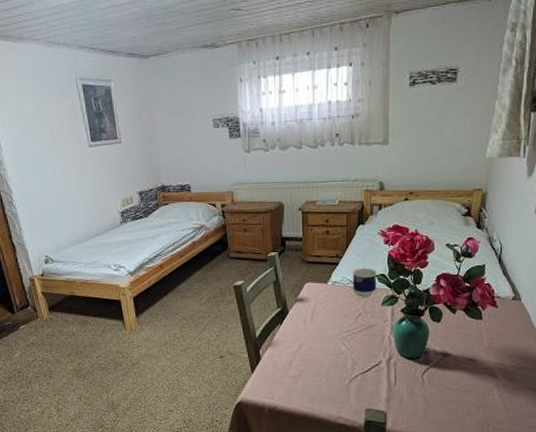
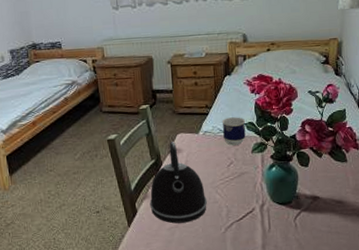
kettle: none [274,291,332,372] -> present [149,142,207,224]

